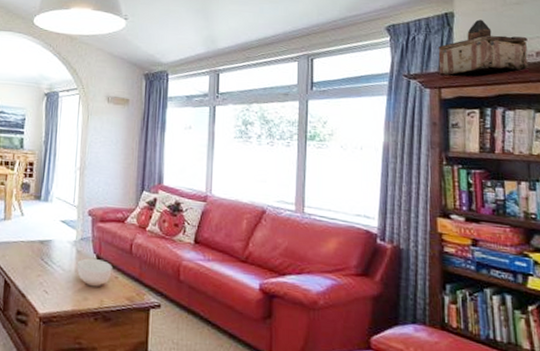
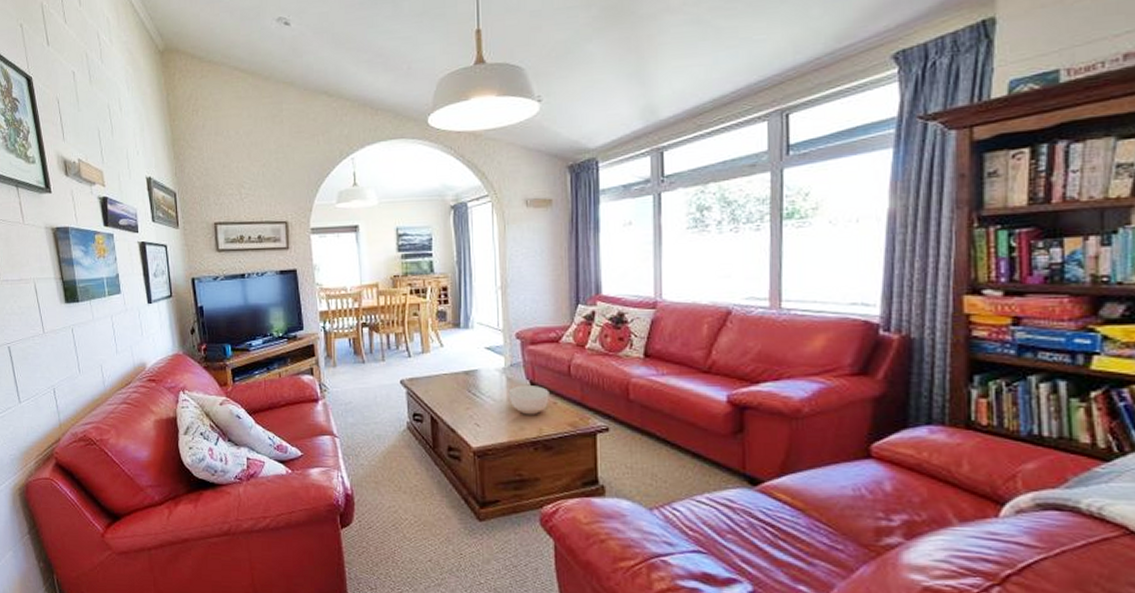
decorative box: present [438,19,528,78] -> none [970,21,1111,110]

